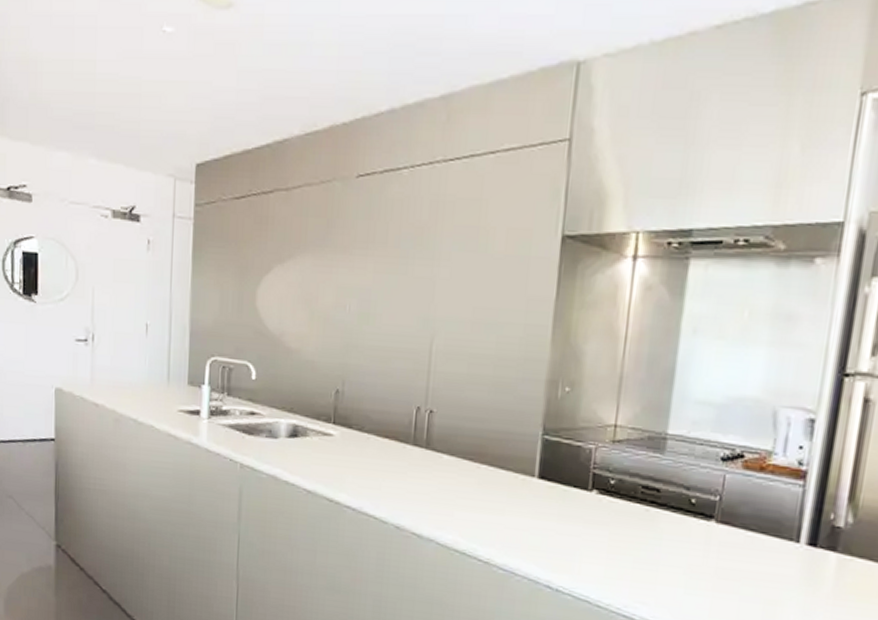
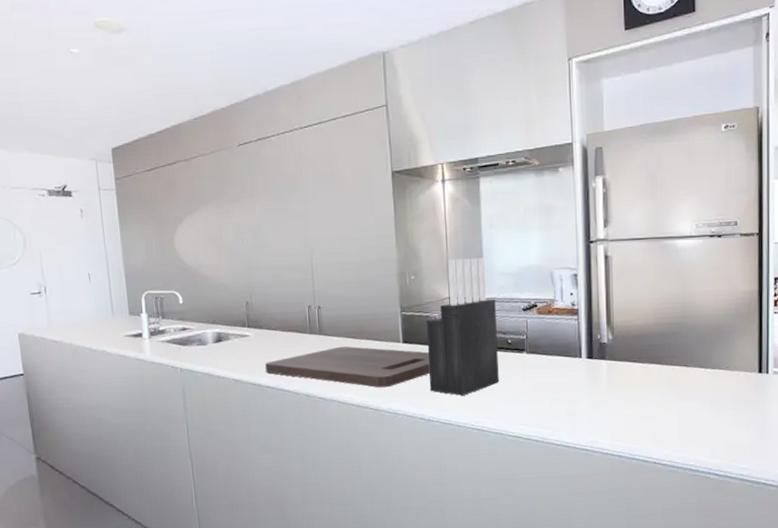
cutting board: none [347,468,573,536] -> present [264,346,430,388]
knife block: none [565,371,683,566] -> present [426,257,499,396]

